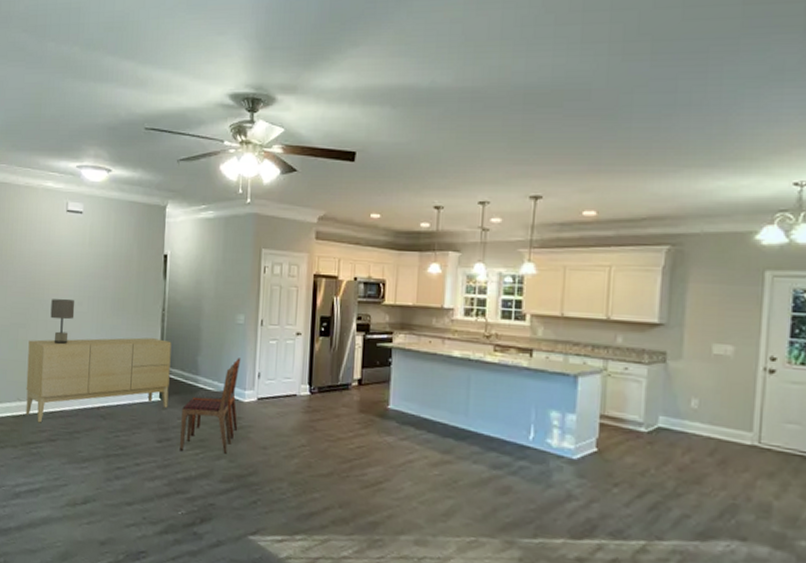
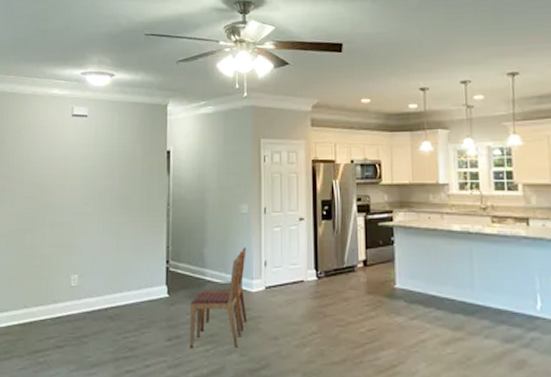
sideboard: present [25,337,172,423] -> none [32,234,177,330]
lamp: present [50,298,75,345] -> none [57,200,82,247]

